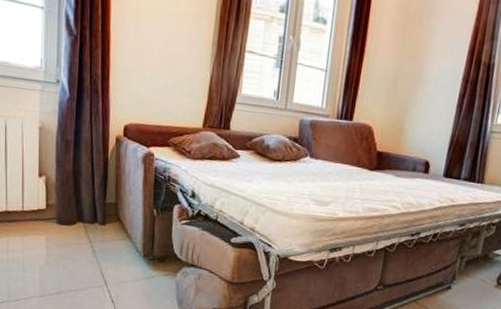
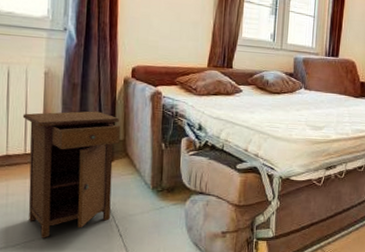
nightstand: none [20,169,113,297] -> present [22,111,121,238]

